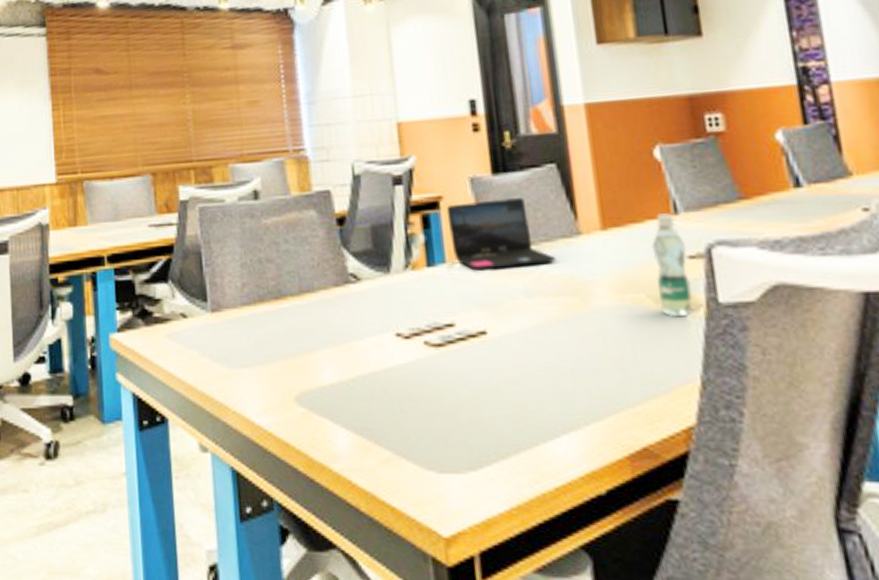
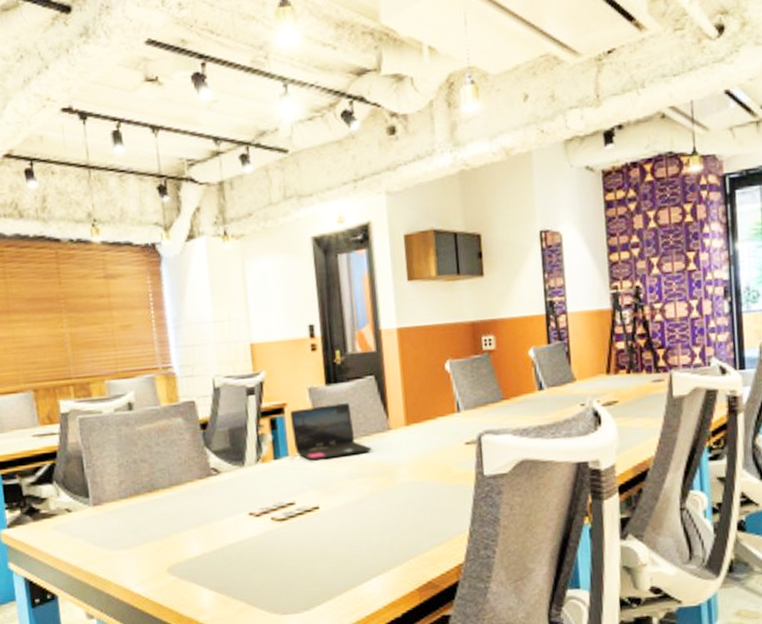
bottle: present [651,213,693,317] -> none [440,411,467,487]

